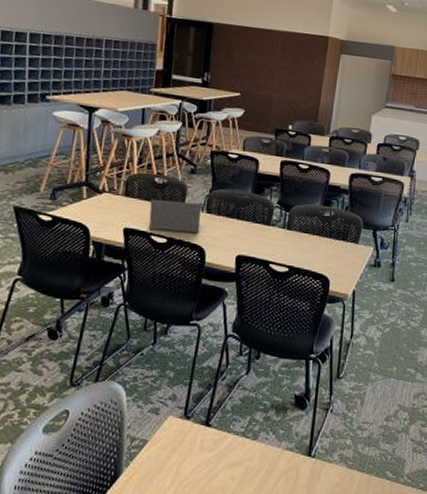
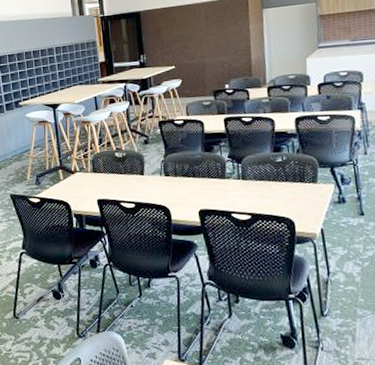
laptop computer: present [149,199,202,234] -> none [115,168,162,198]

